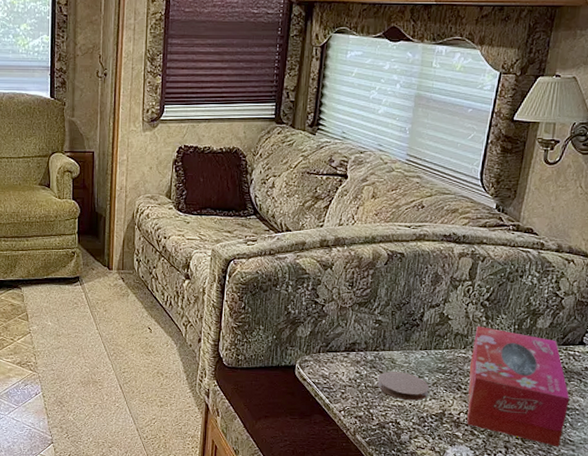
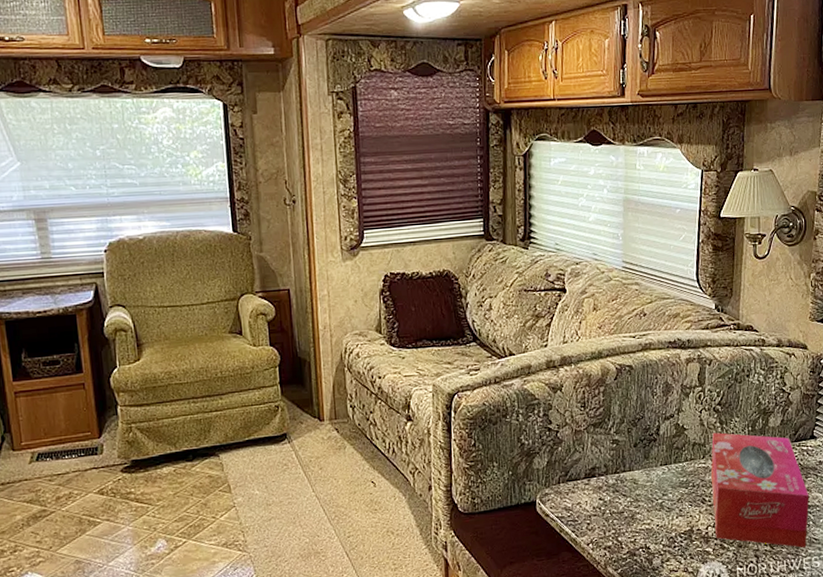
coaster: present [377,371,430,401] -> none [622,492,675,522]

